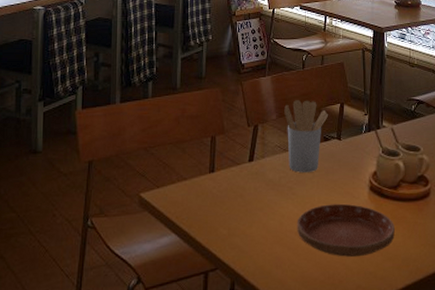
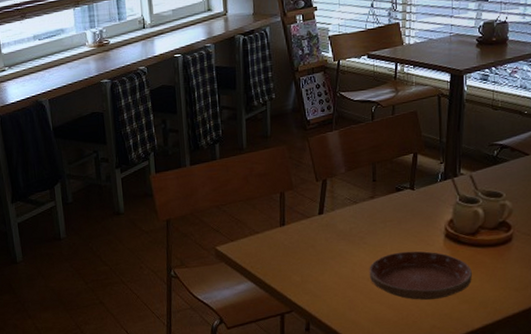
utensil holder: present [284,100,329,173] -> none [353,152,401,223]

